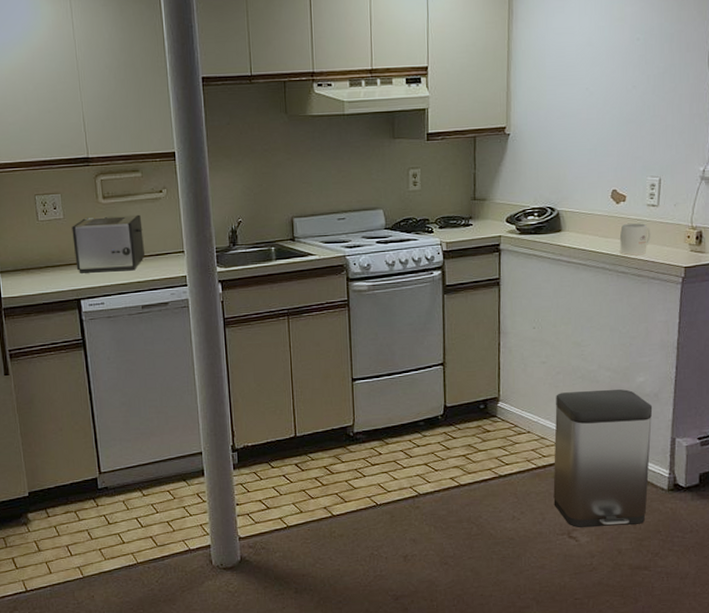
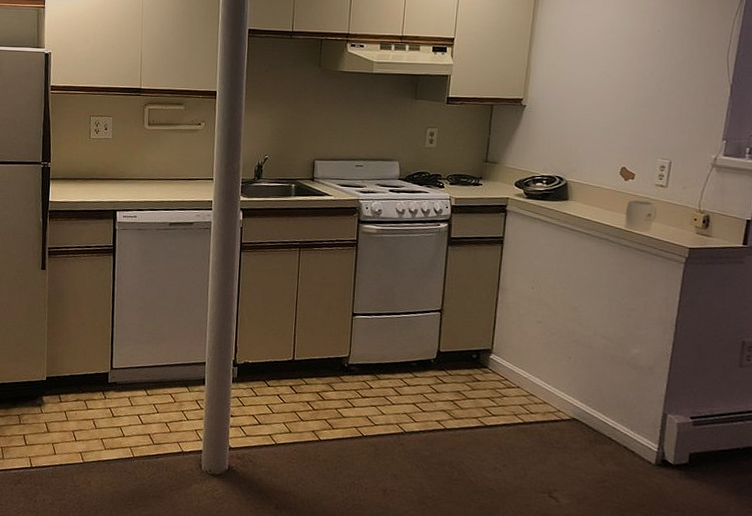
toaster: present [72,214,144,273] -> none [117,140,179,191]
pedal bin: present [553,389,653,527] -> none [537,353,646,495]

